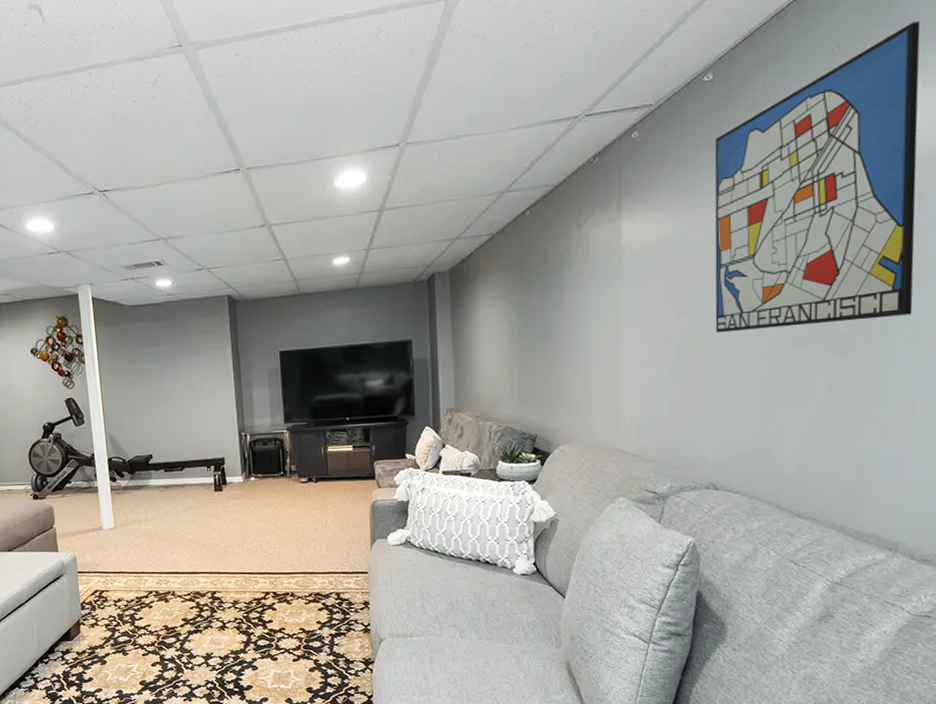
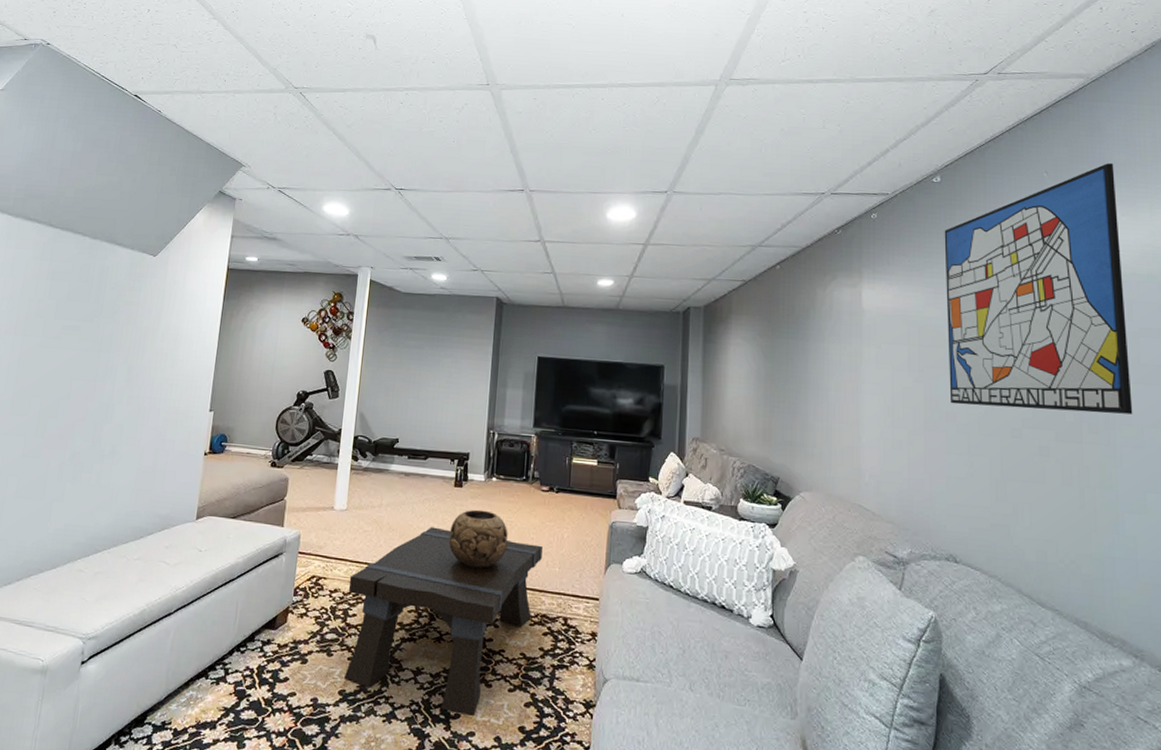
coffee table: none [130,531,309,685] -> present [344,527,543,716]
decorative bowl: none [216,508,275,562] -> present [448,509,509,569]

